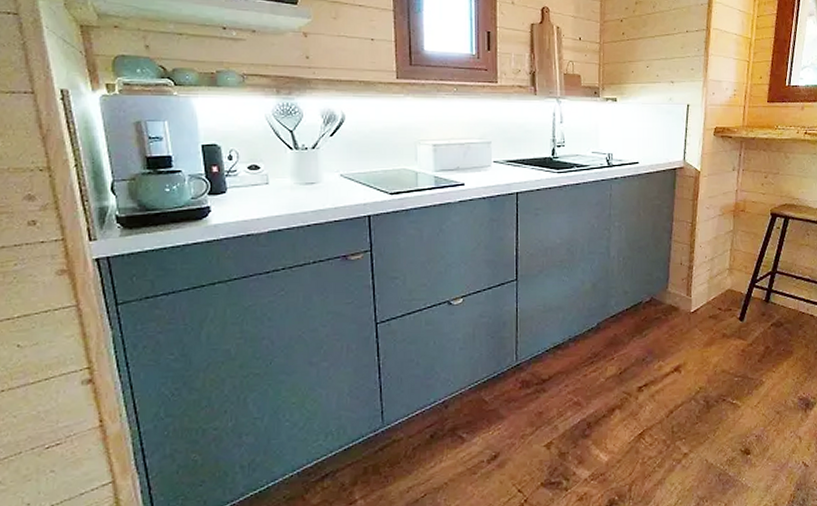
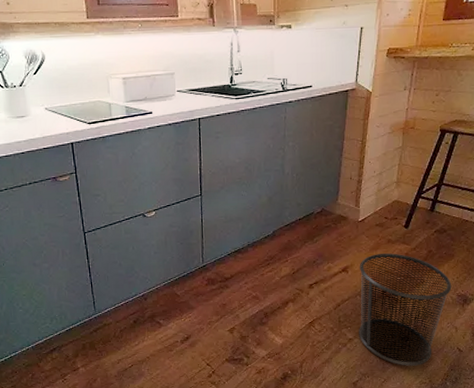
waste bin: none [693,349,793,486] -> present [359,253,452,366]

